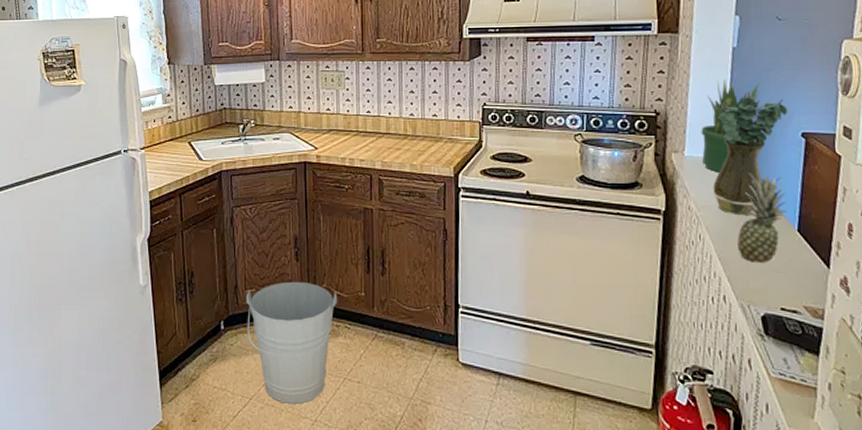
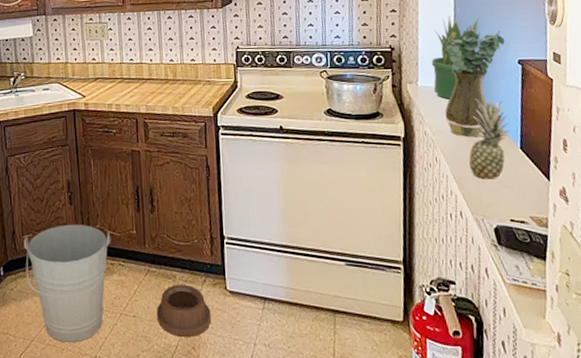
pet bowl: none [382,352,441,409] -> present [156,284,212,338]

